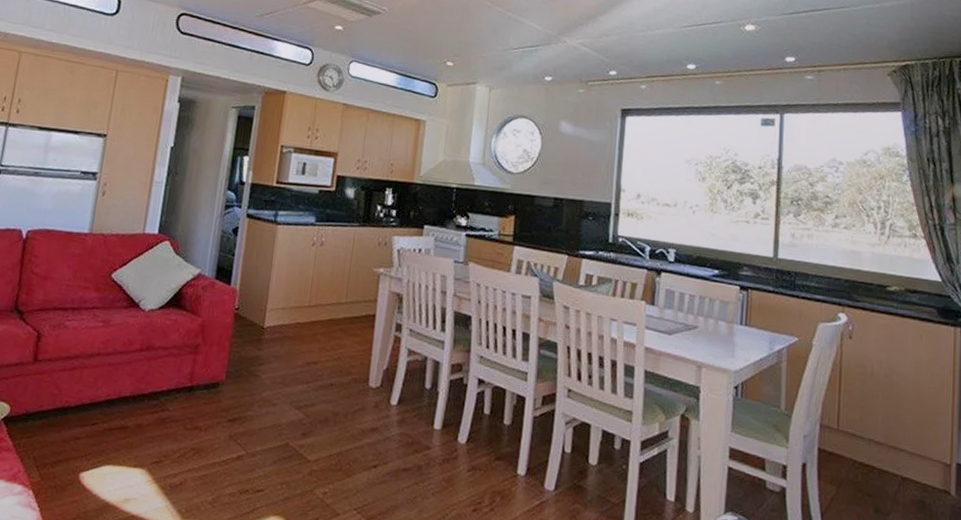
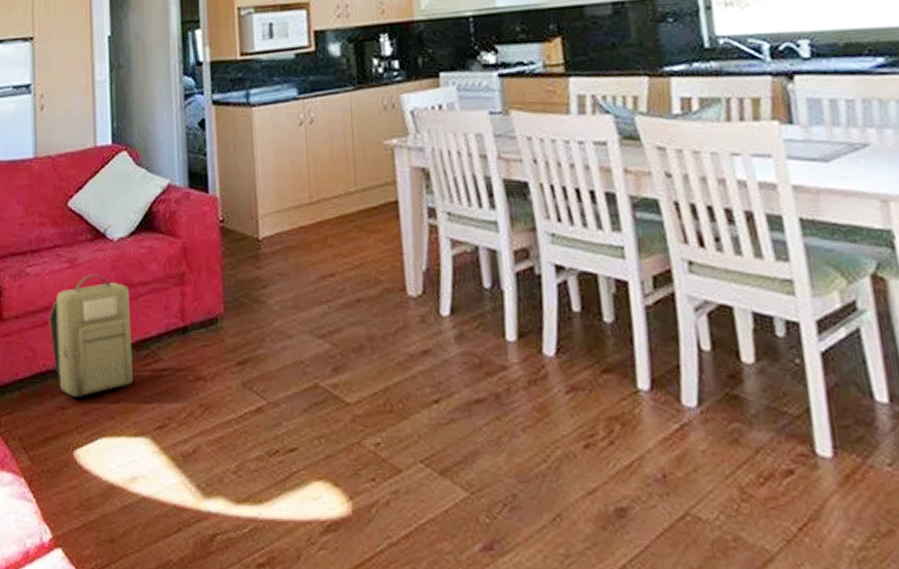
backpack: none [75,334,151,432] -> present [49,274,133,398]

